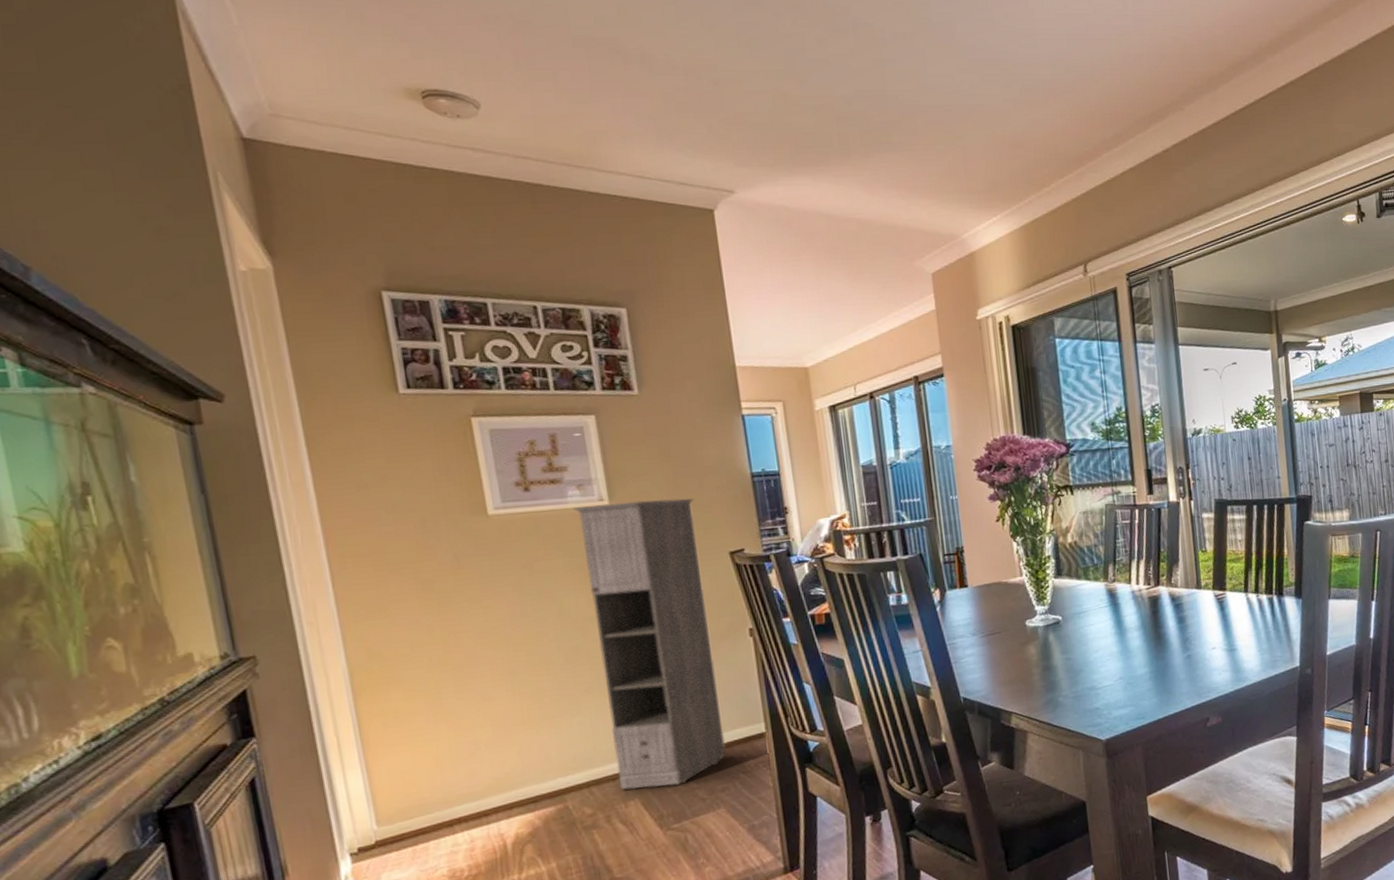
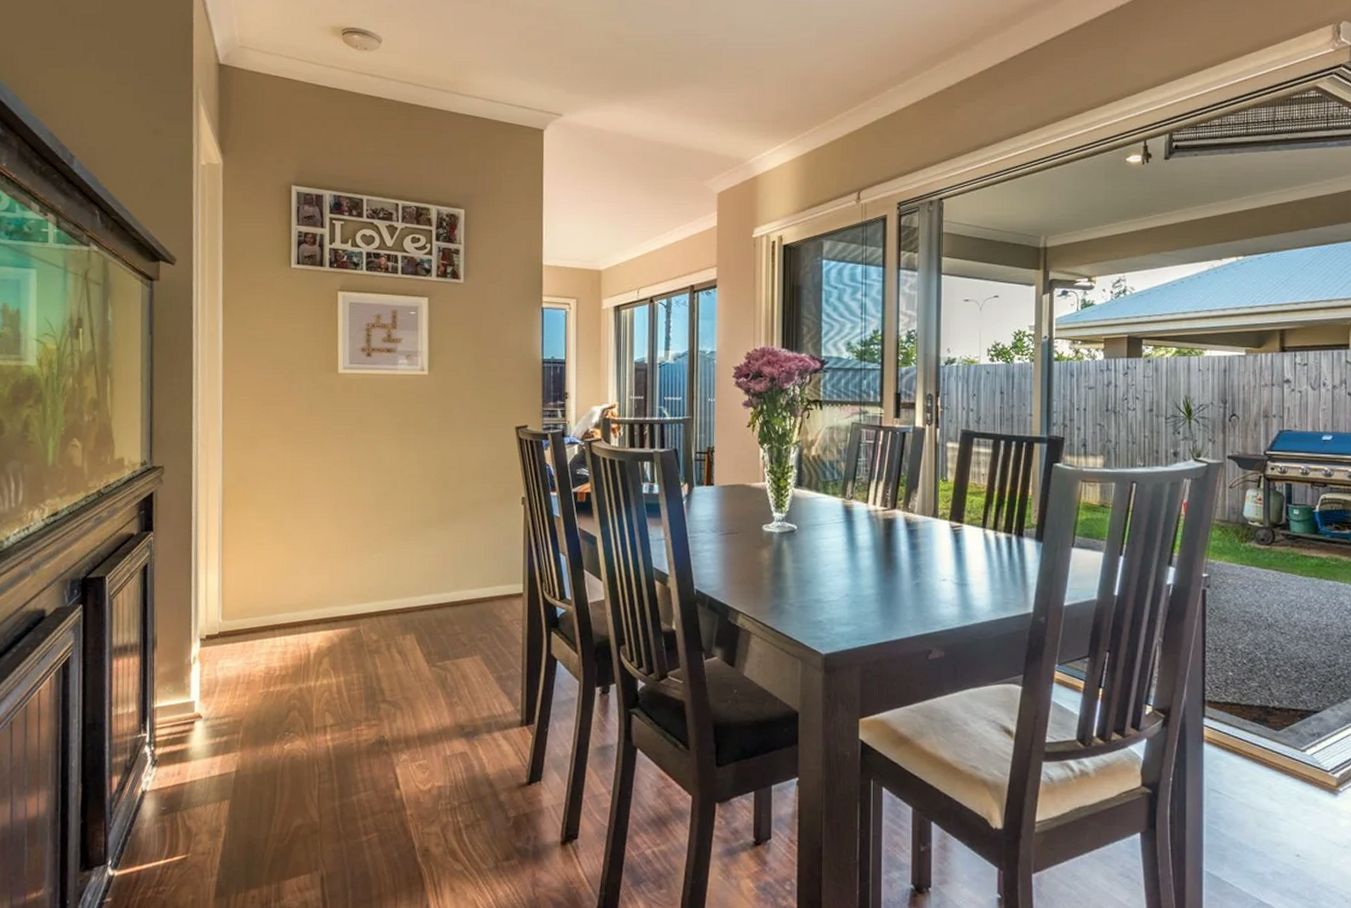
storage cabinet: present [572,498,726,790] -> none [400,373,494,627]

